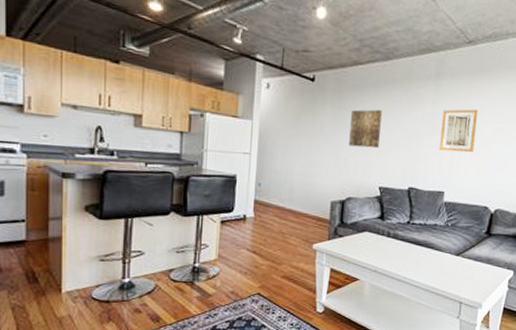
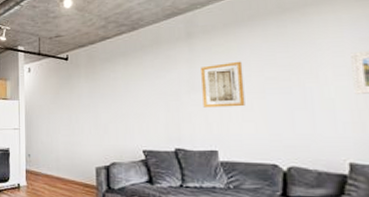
wall art: present [349,109,383,149] -> none [105,76,138,113]

